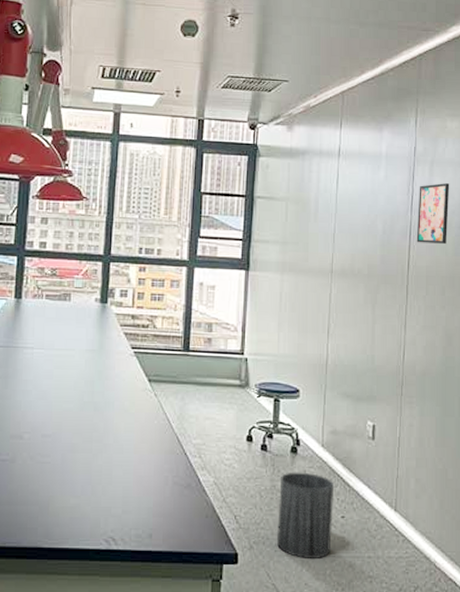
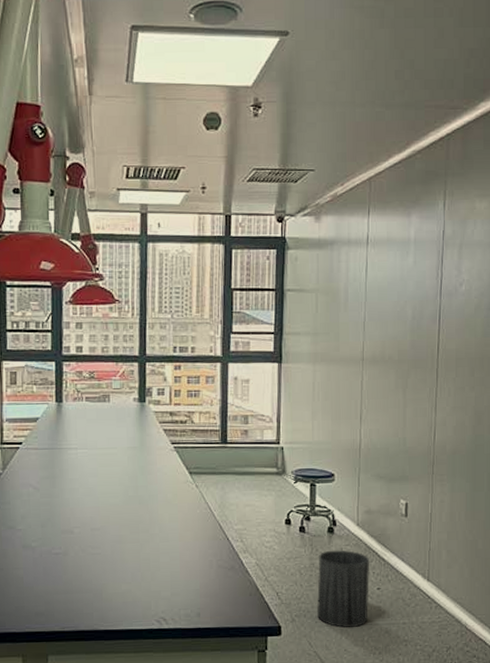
wall art: present [416,183,450,244] -> none [446,265,479,326]

